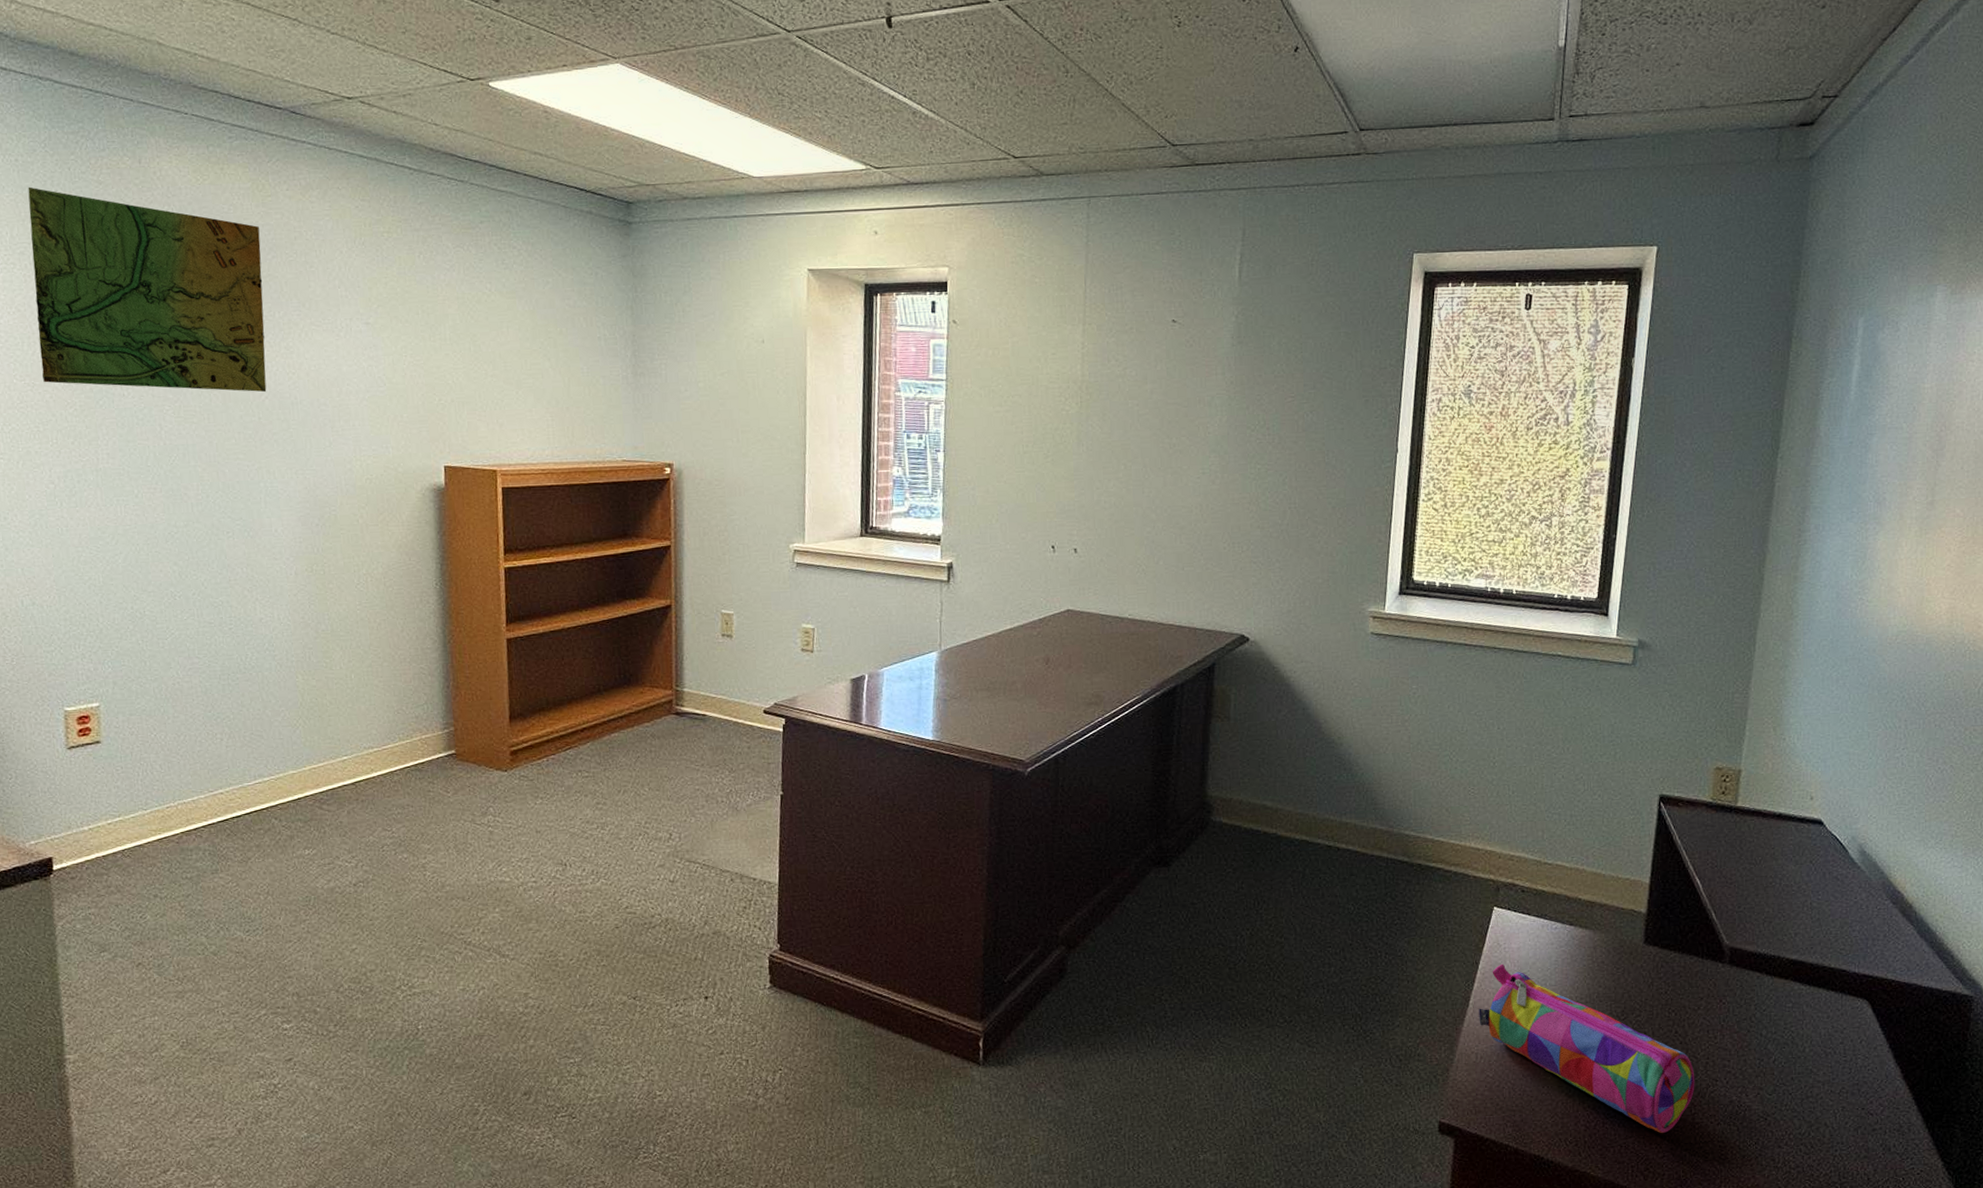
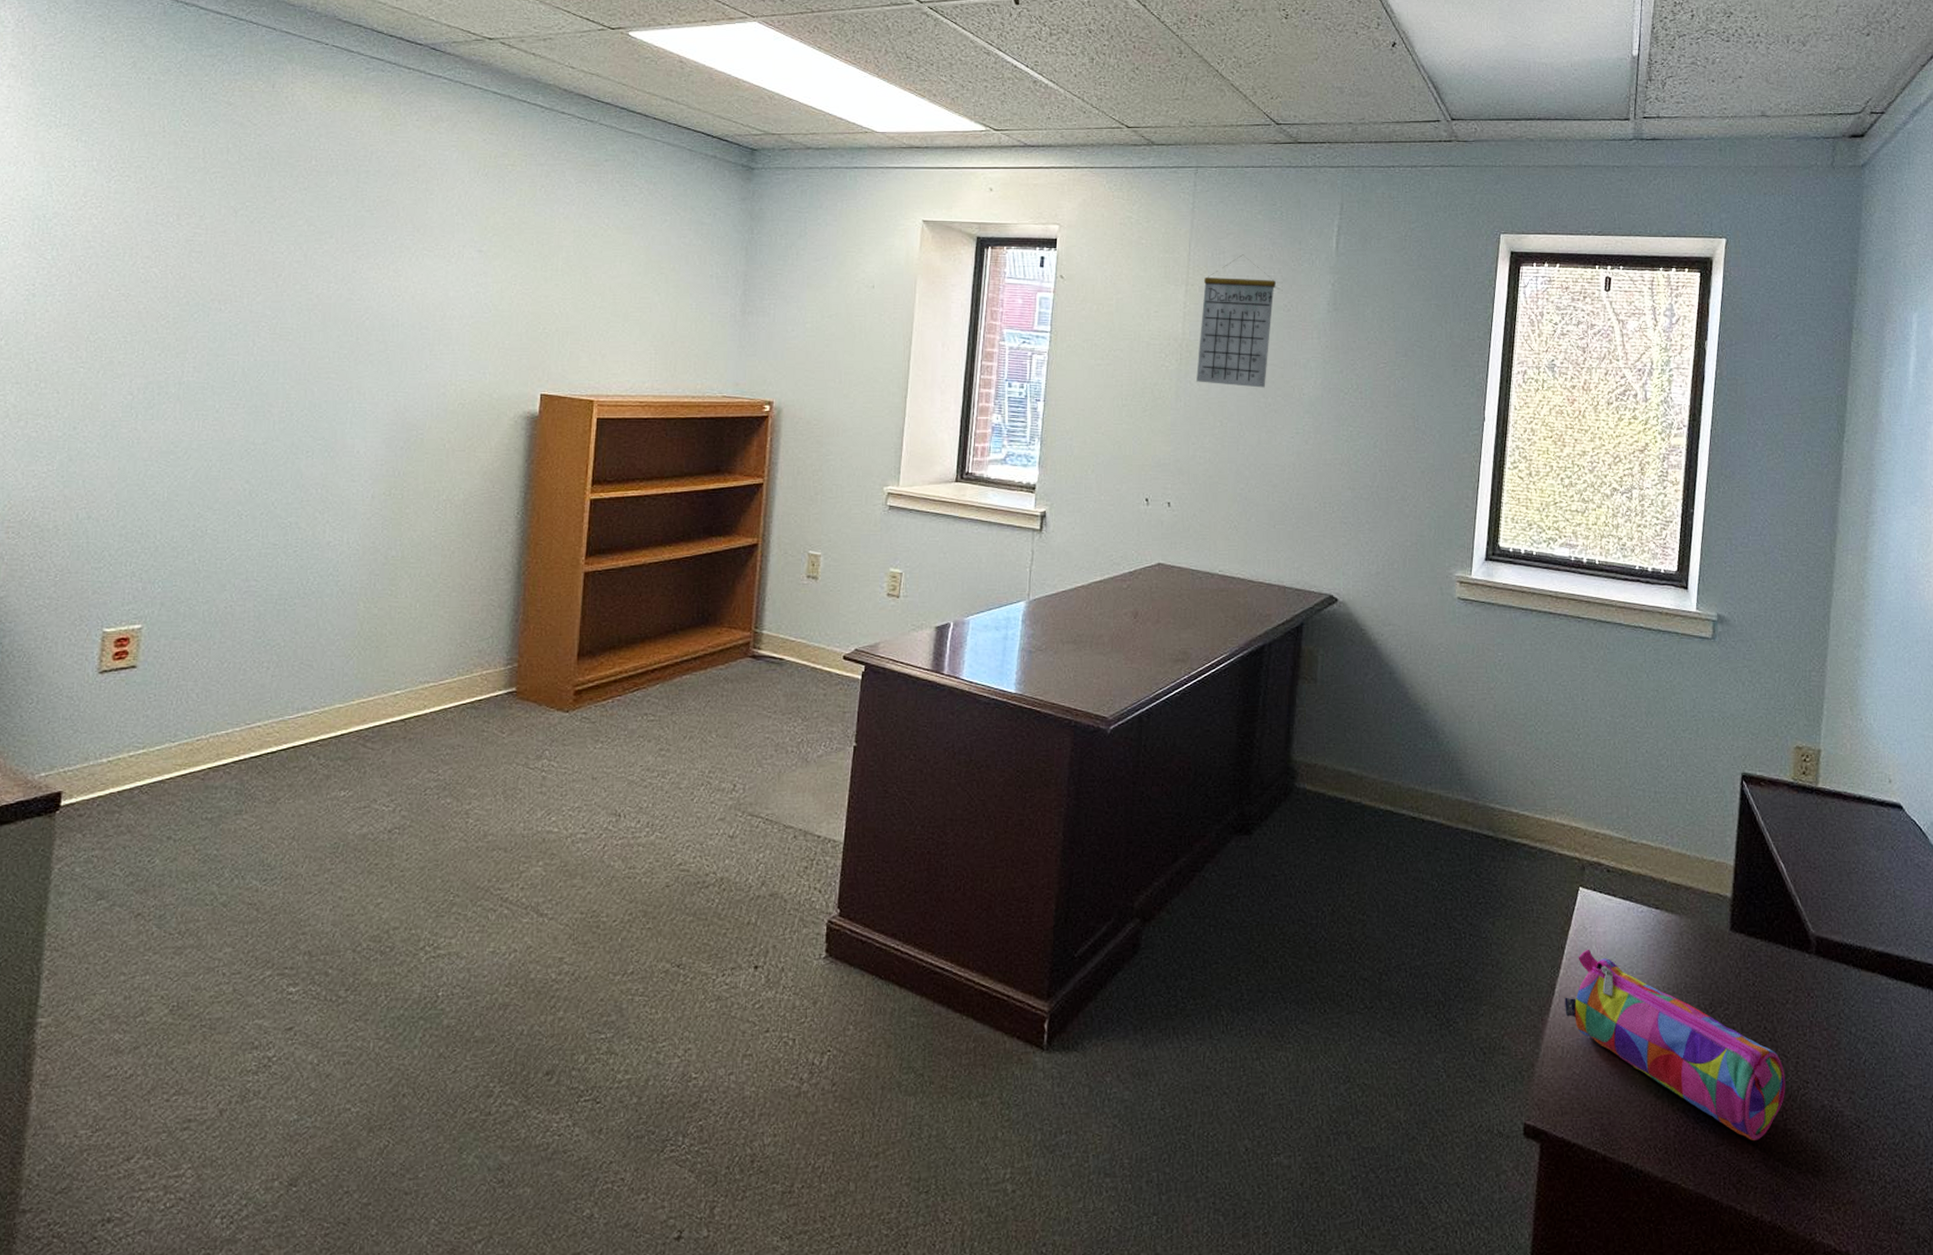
map: present [28,187,267,393] -> none [139,104,384,314]
calendar: none [1098,289,1177,428] -> present [1196,254,1276,388]

